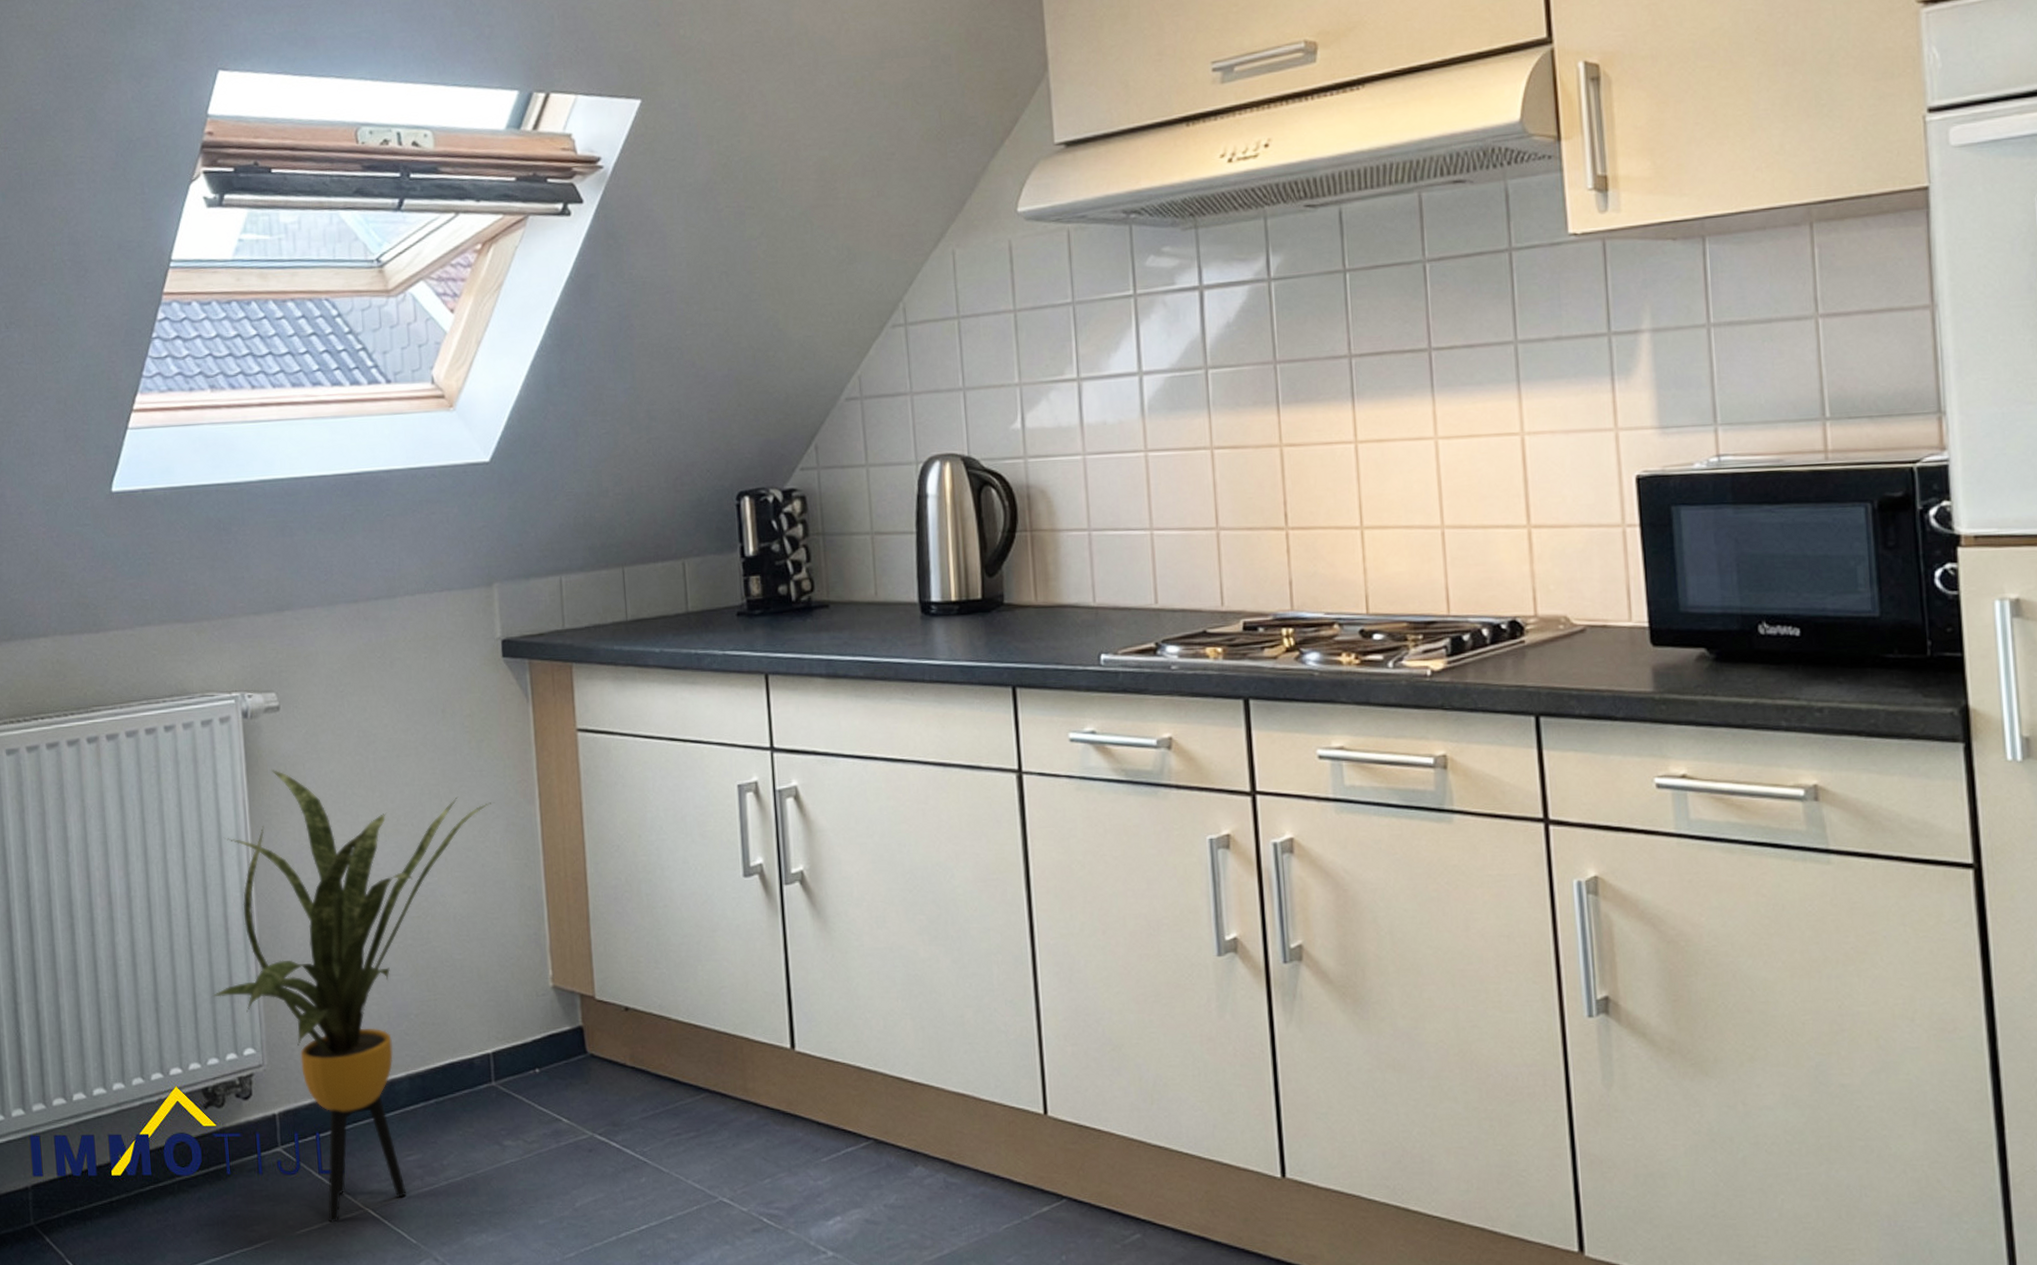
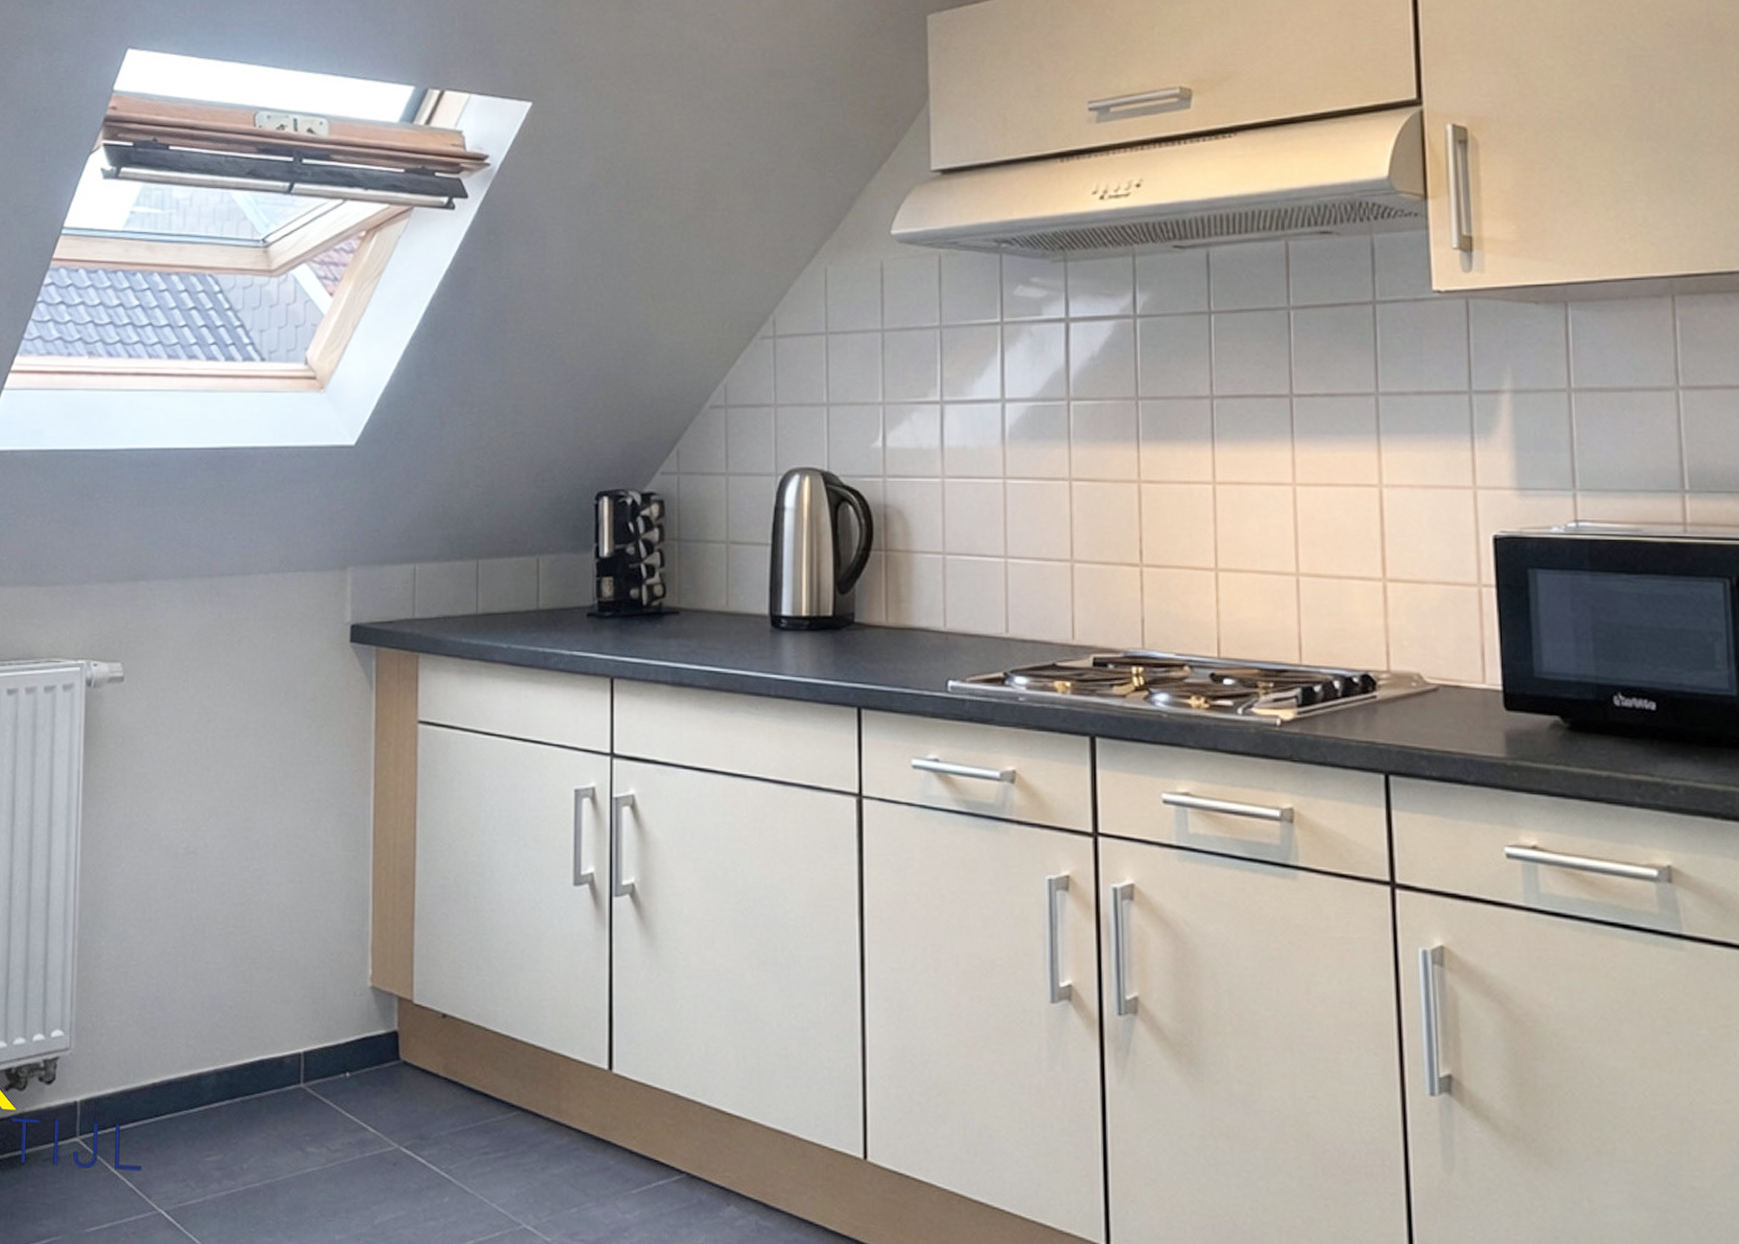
house plant: present [212,769,495,1223] -> none [26,740,329,1223]

